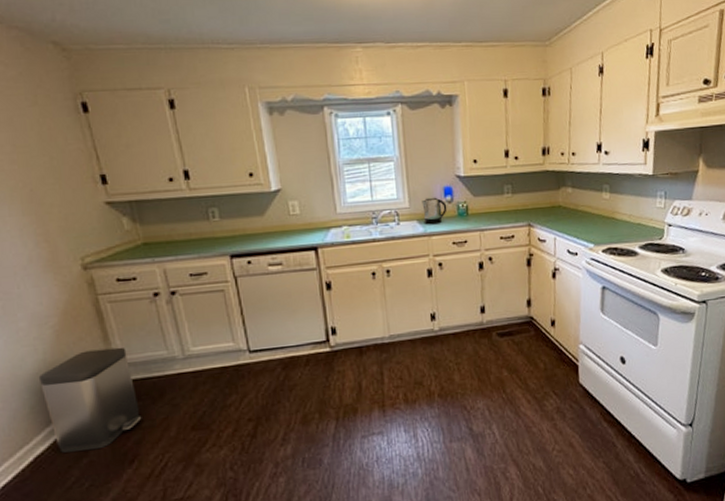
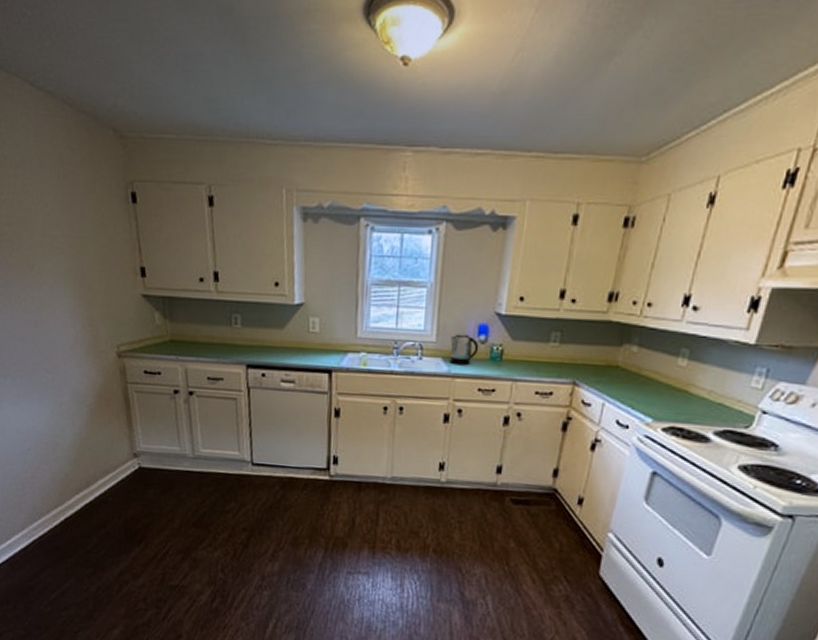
pedal bin: present [38,347,142,453] -> none [74,433,152,525]

